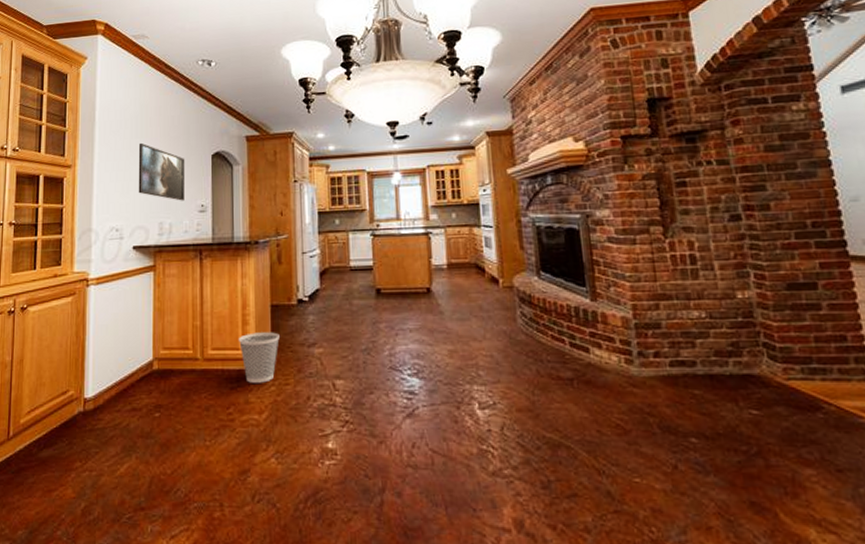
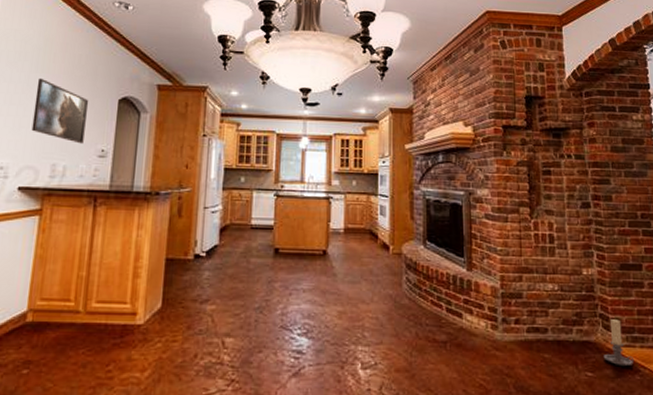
wastebasket: present [238,332,280,383] -> none [126,286,172,339]
candle holder: none [771,348,815,403] -> present [603,319,635,367]

